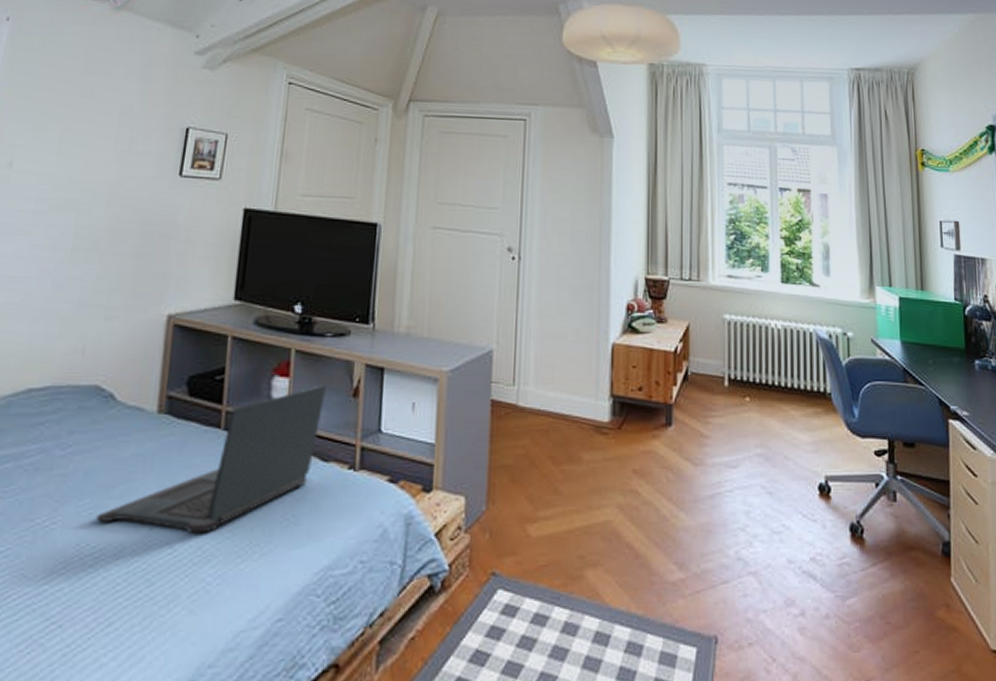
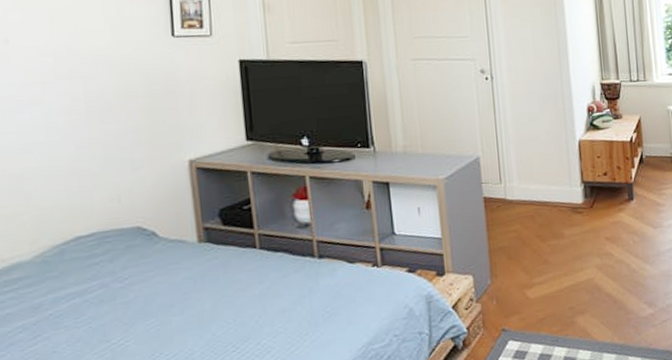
laptop: present [95,385,326,533] -> none [163,202,343,335]

